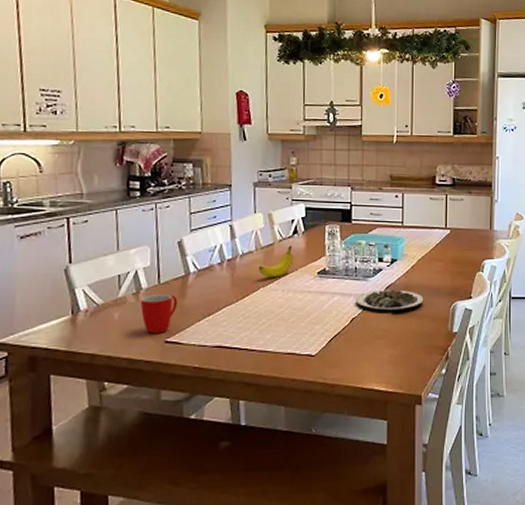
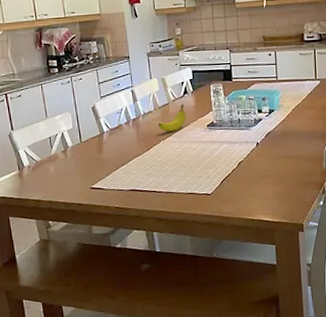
mug: present [140,295,178,333] -> none [68,150,97,182]
plate: present [356,289,424,313] -> none [241,135,300,157]

